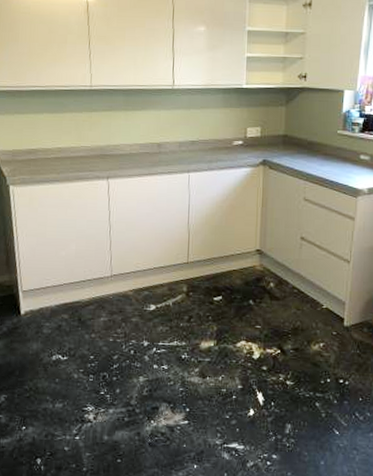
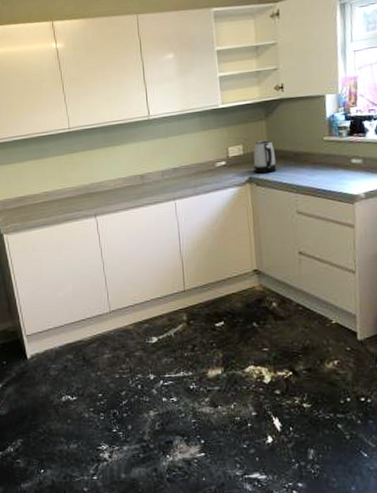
kettle: none [269,125,291,158] -> present [253,140,277,174]

